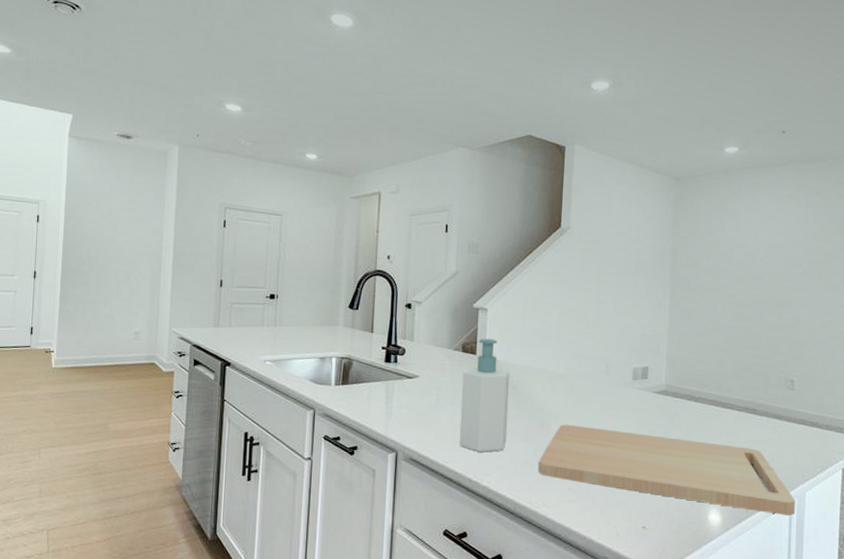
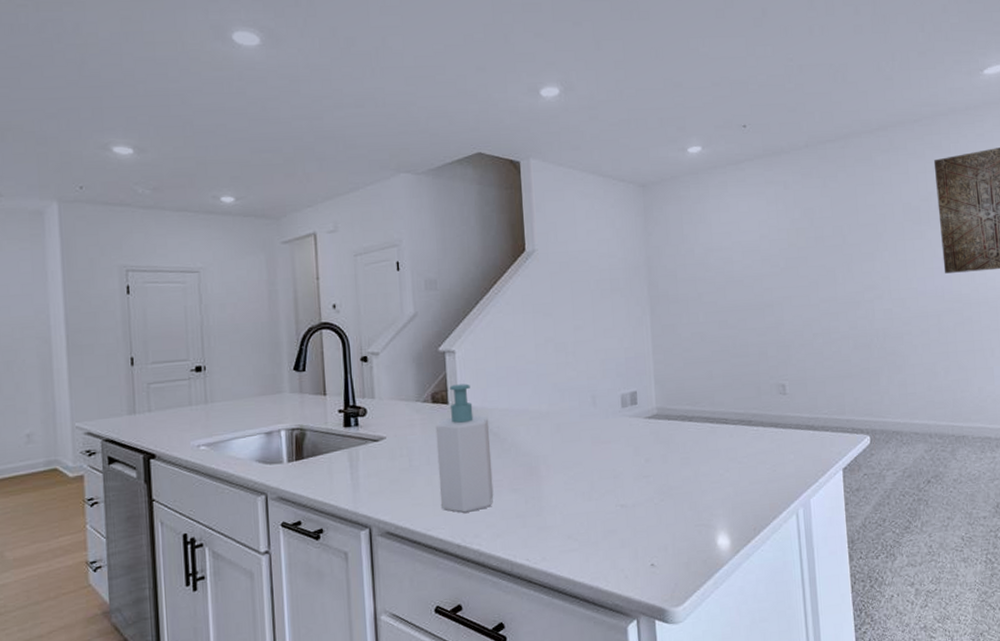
cutting board: present [537,424,796,516] -> none [531,462,803,528]

